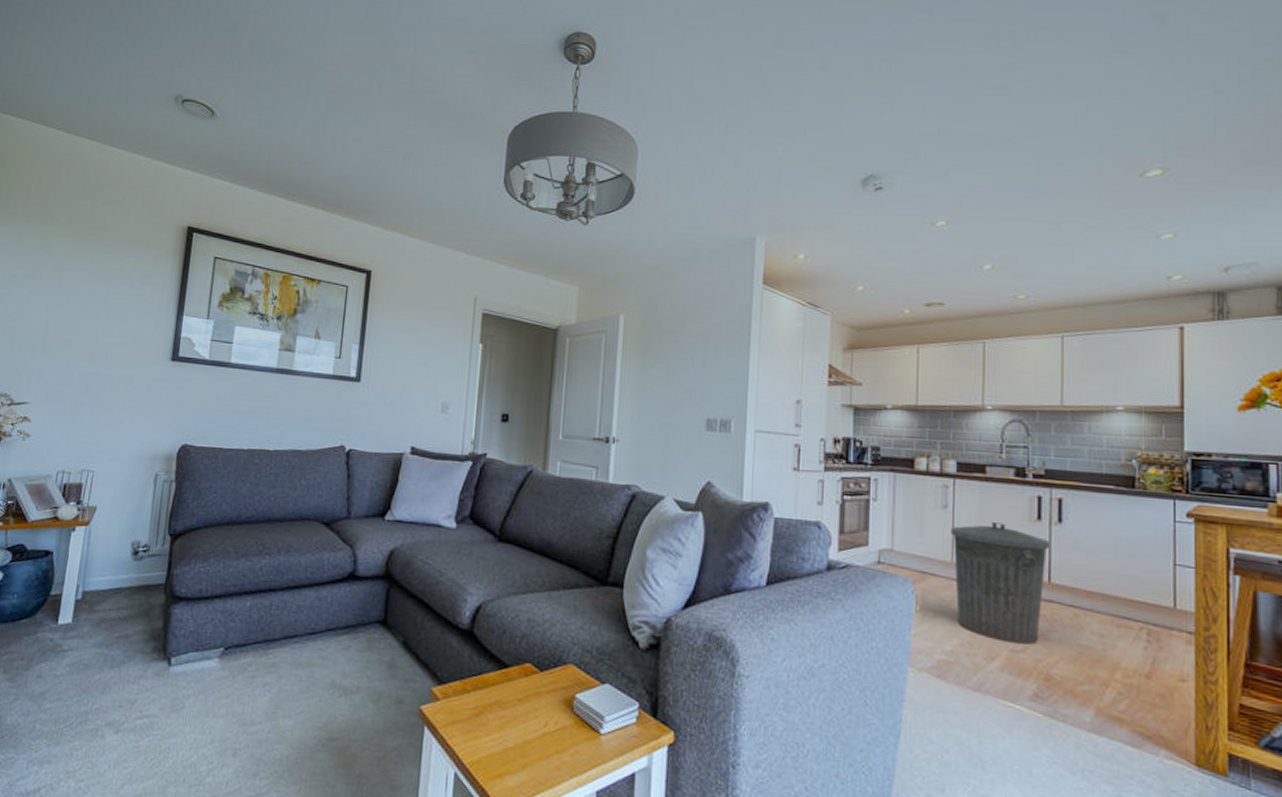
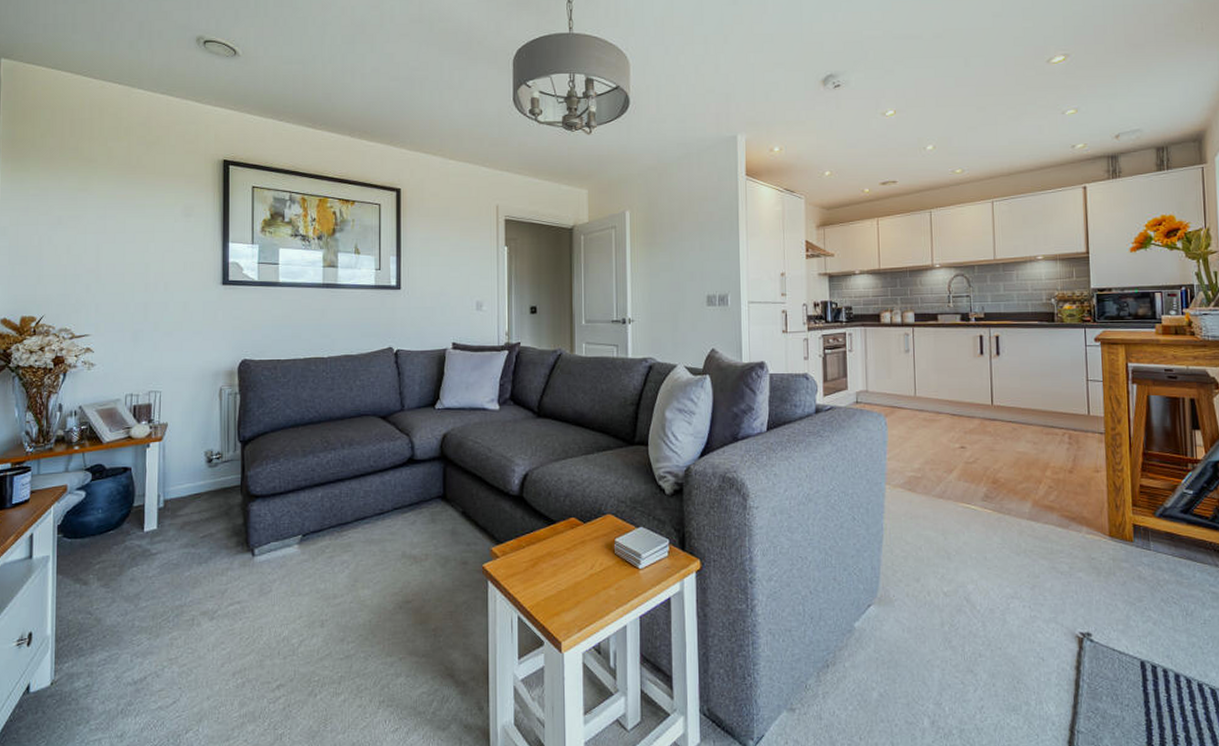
trash can: present [951,522,1050,645] -> none [913,360,991,457]

